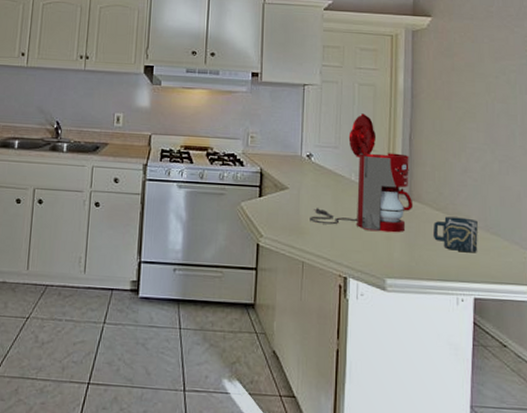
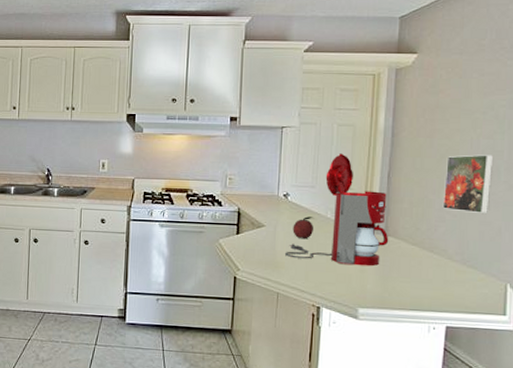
fruit: none [317,179,339,203] -> present [292,216,315,239]
cup: present [434,216,478,253] -> none [408,251,454,285]
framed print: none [463,118,509,180] -> present [442,154,494,215]

